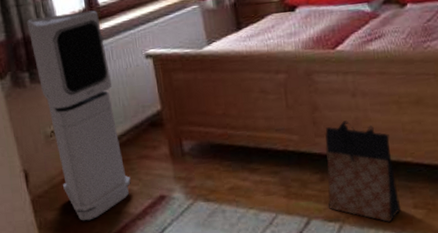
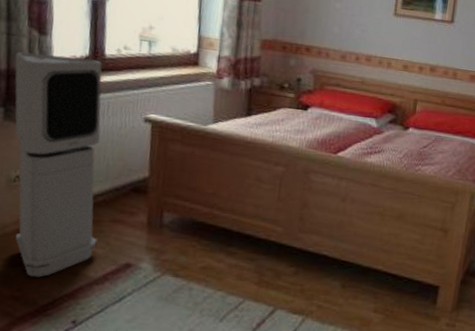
bag: present [325,120,402,222] -> none [295,222,367,322]

